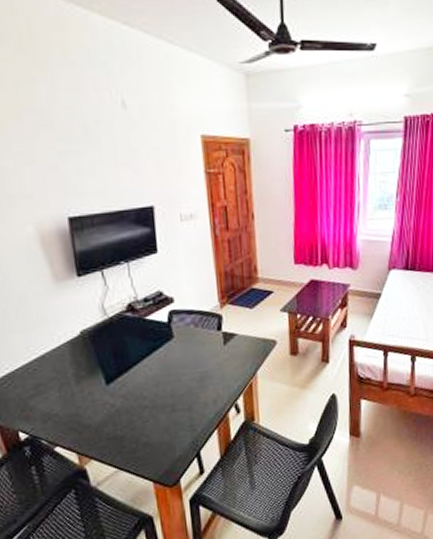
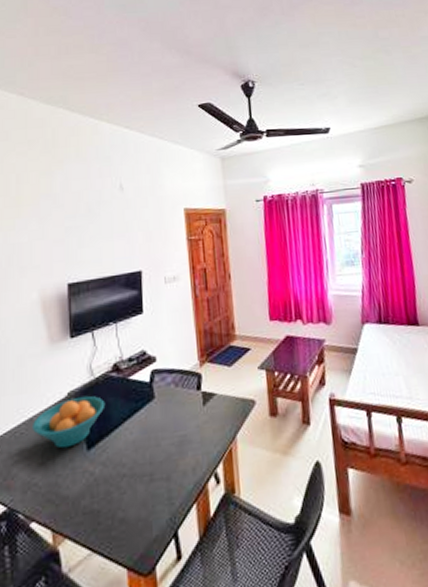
fruit bowl: none [44,334,122,384] -> present [31,395,106,449]

